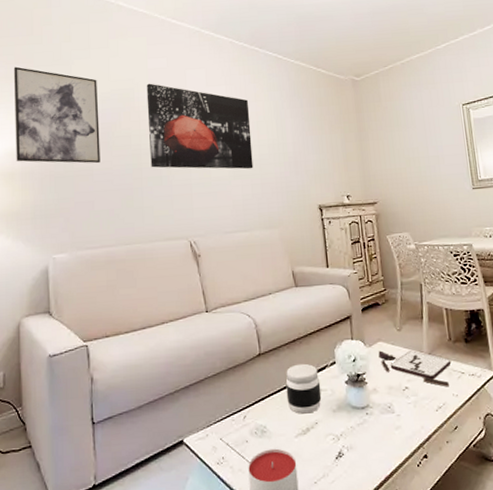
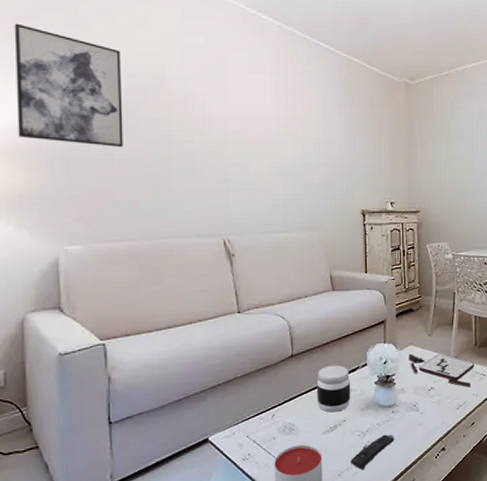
wall art: present [146,83,254,169] -> none [180,62,296,168]
remote control: none [326,438,372,479] -> present [351,434,395,471]

